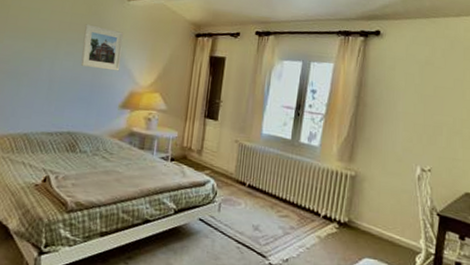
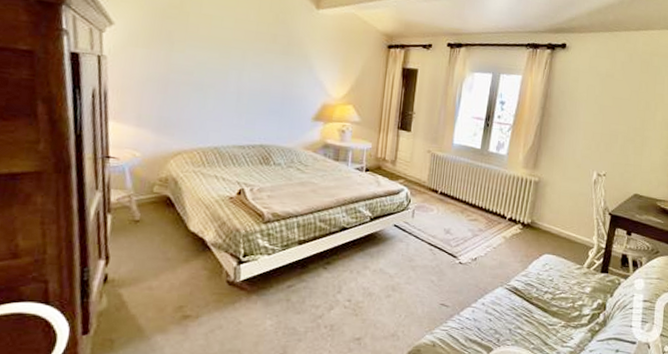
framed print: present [80,24,124,71] -> none [270,33,314,83]

